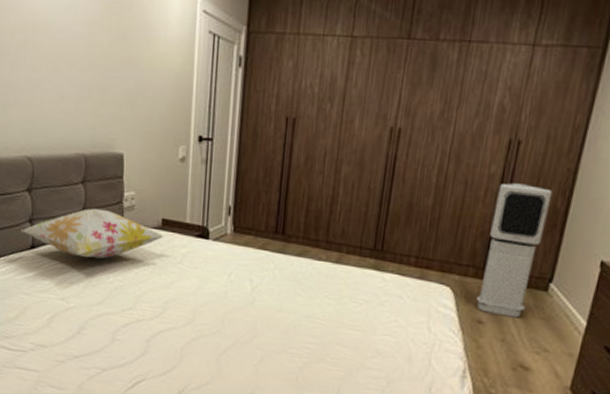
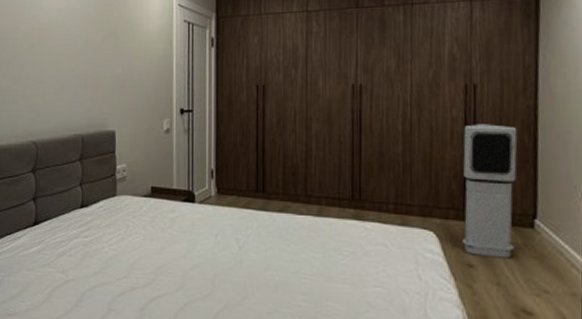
decorative pillow: present [22,208,164,260] -> none [26,182,154,231]

